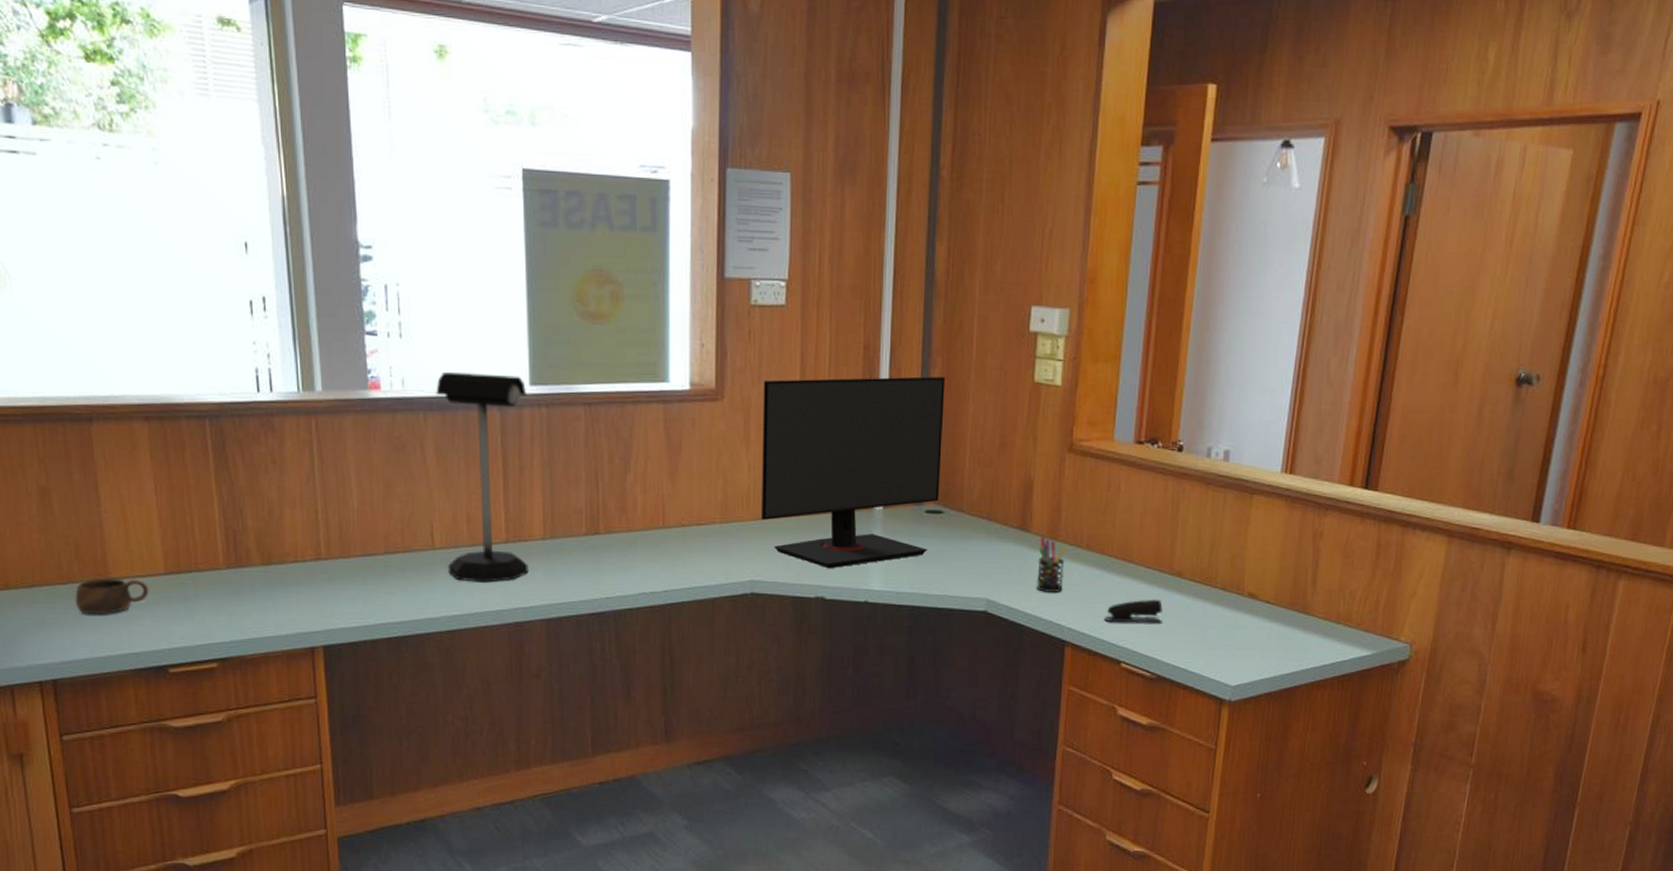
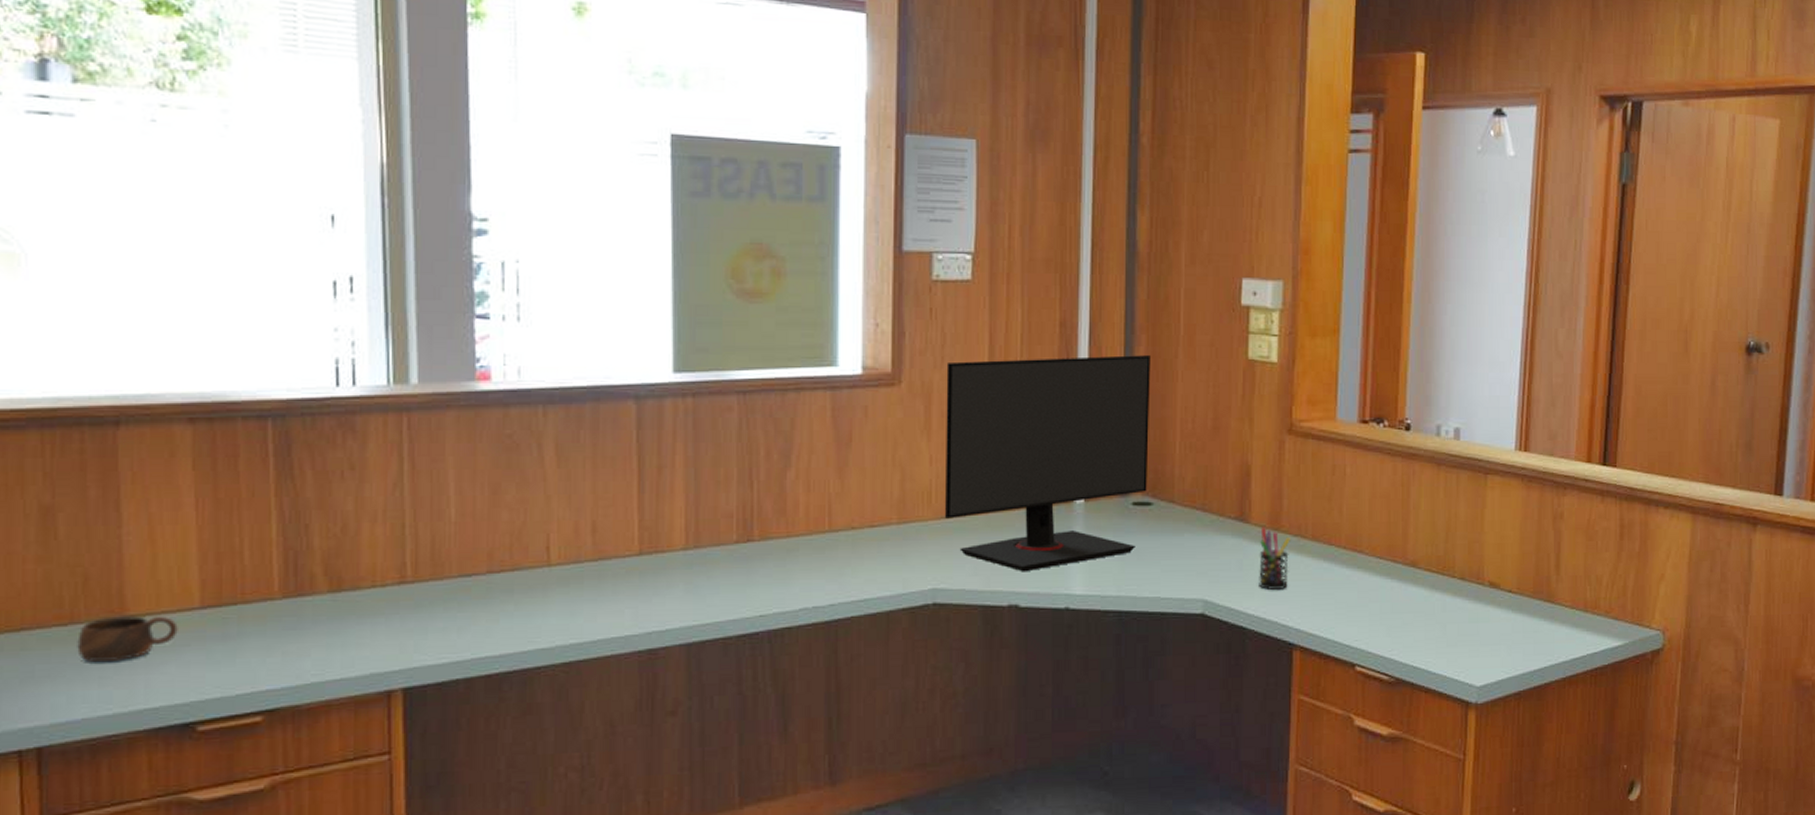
desk lamp: present [436,371,529,583] -> none [559,358,670,603]
stapler: present [1104,599,1163,622] -> none [1335,592,1399,620]

